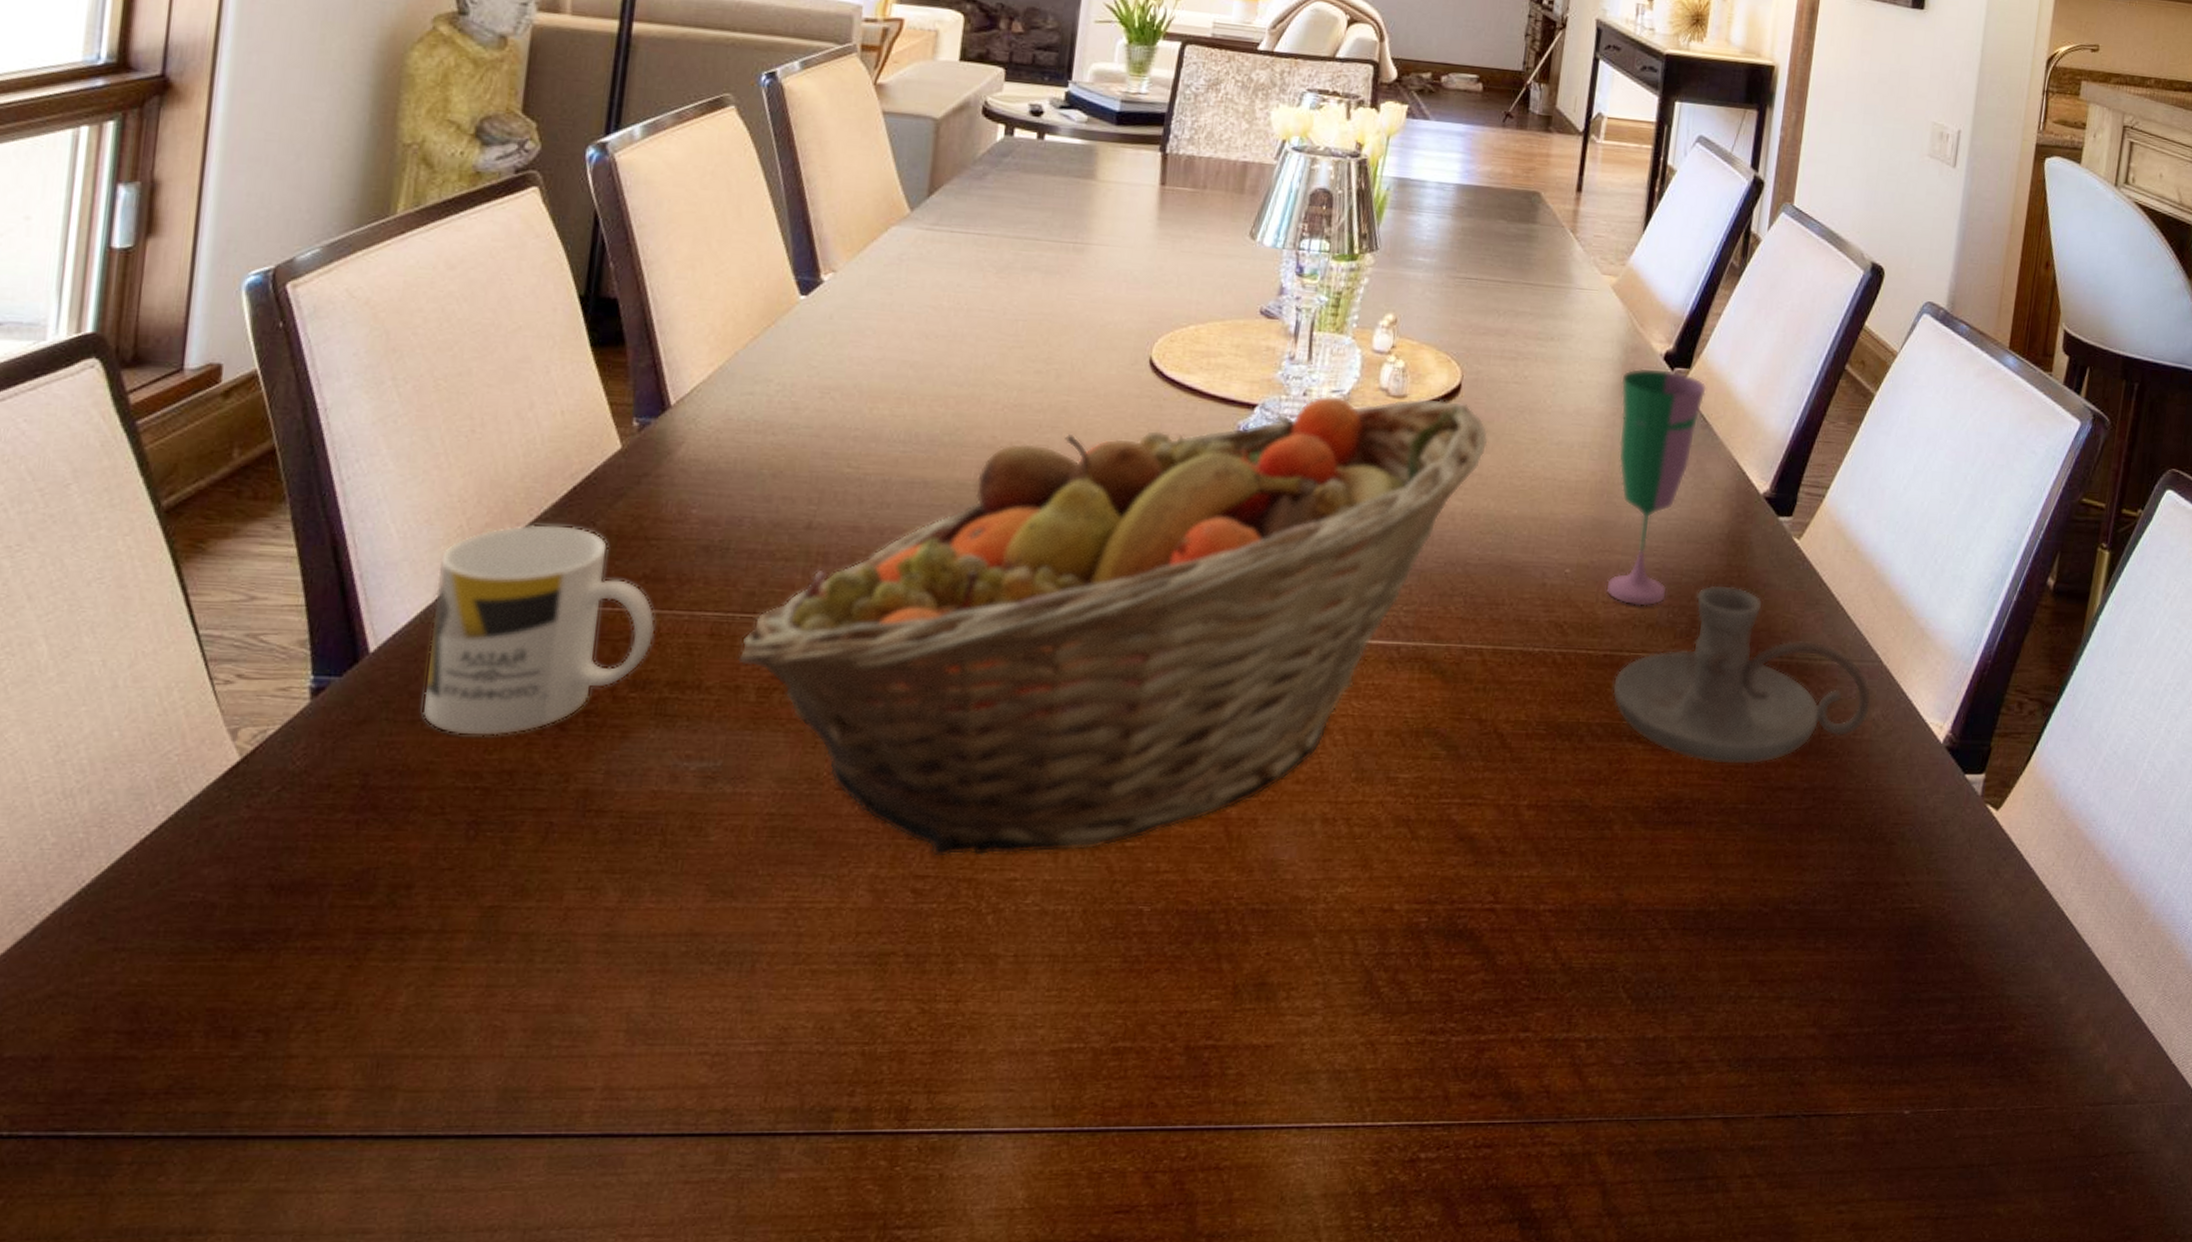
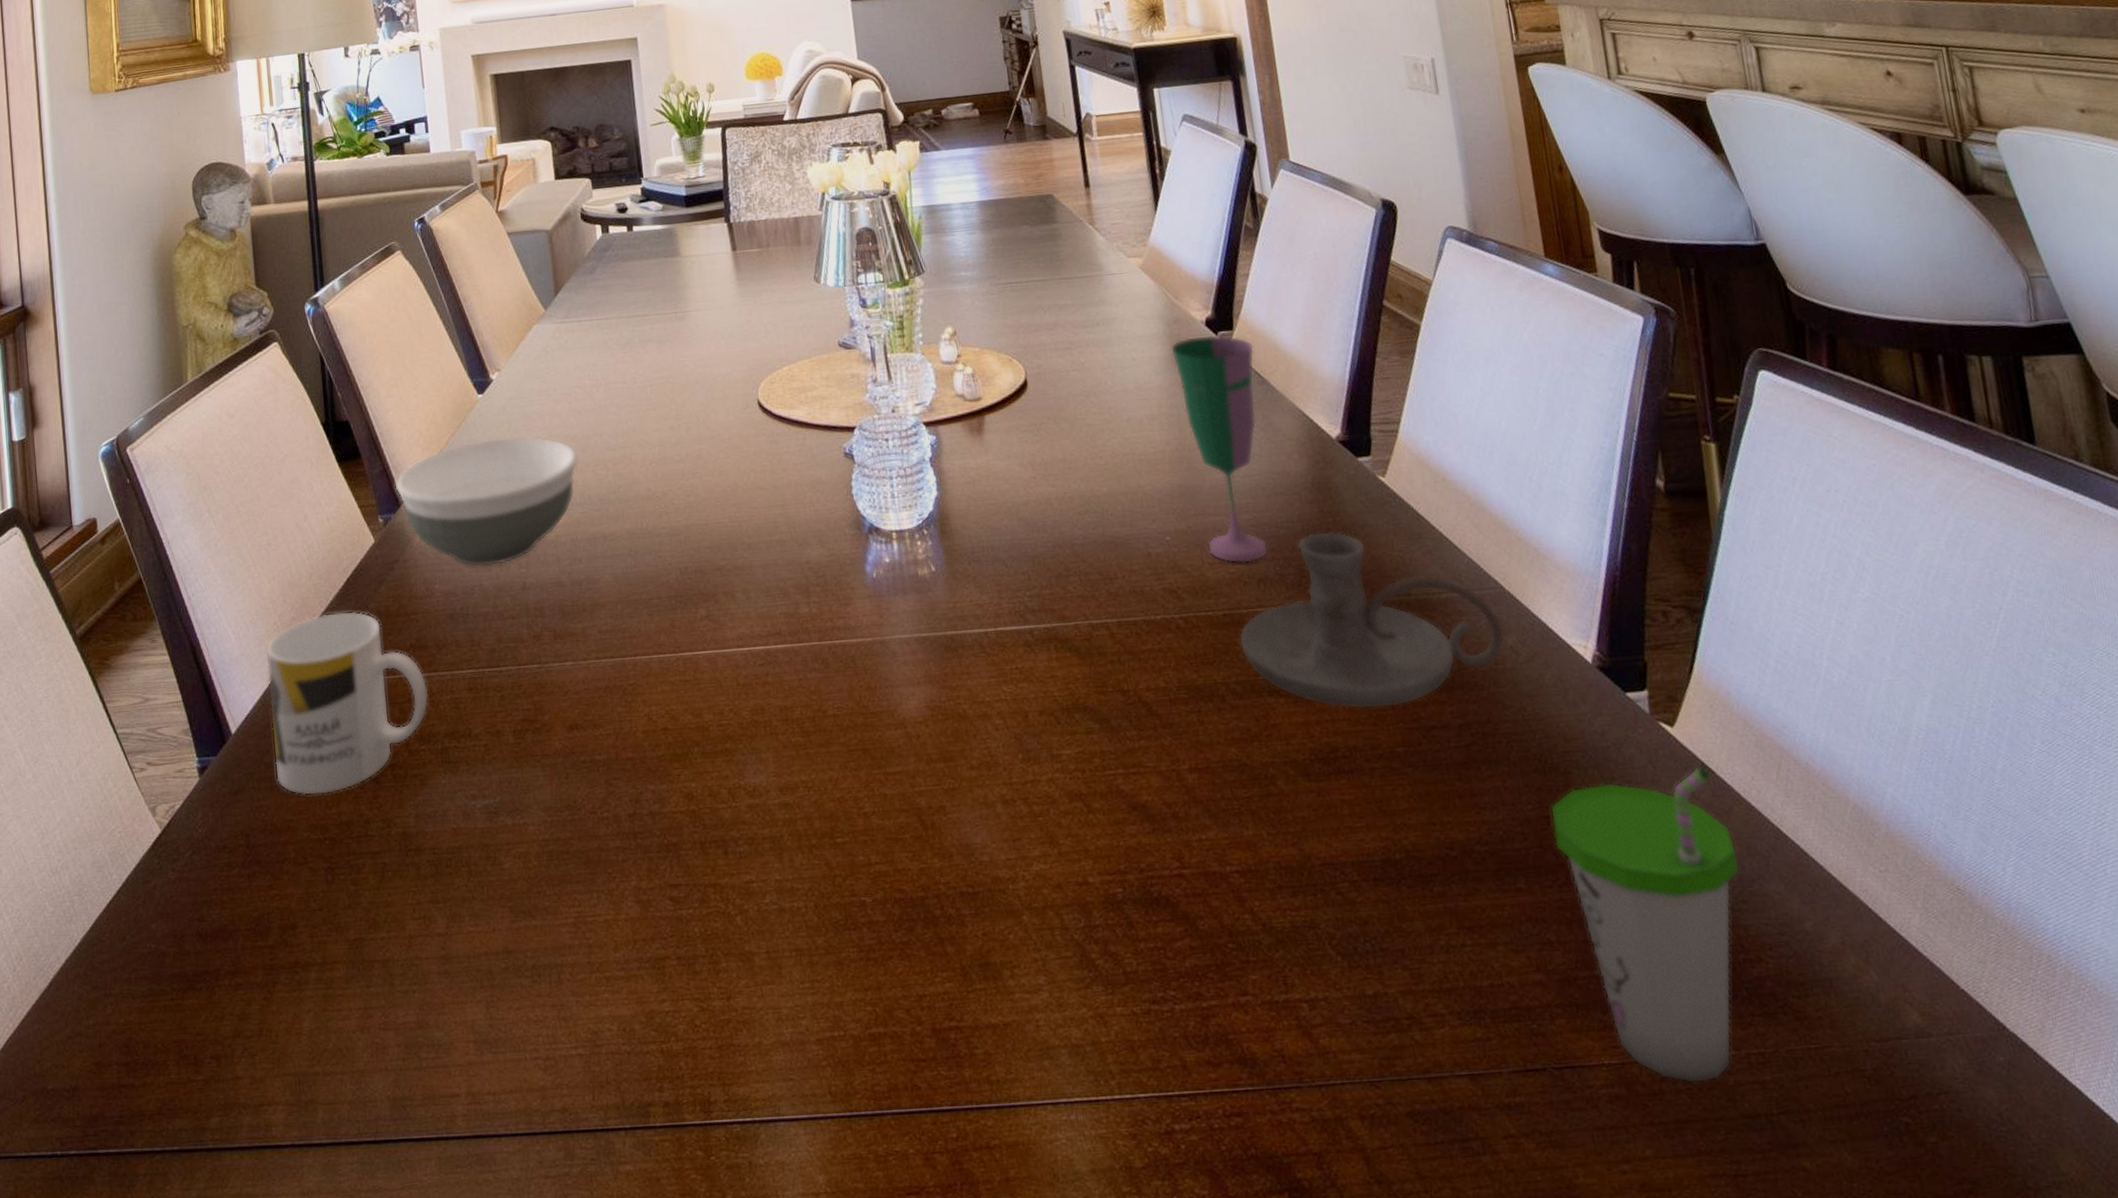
bowl: none [663,349,914,498] -> present [395,436,579,568]
fruit basket: present [737,395,1489,858] -> none [493,396,1065,867]
cup: none [1862,848,2022,1135] -> present [1550,765,1740,1084]

